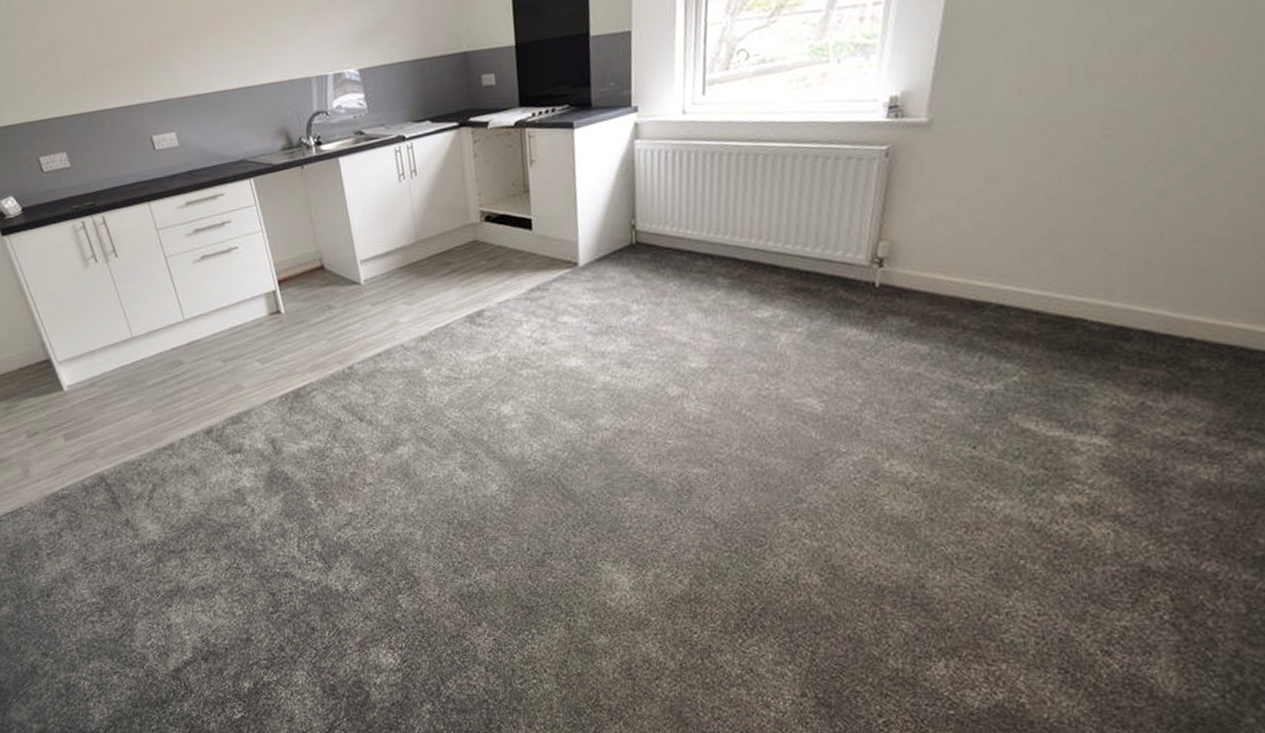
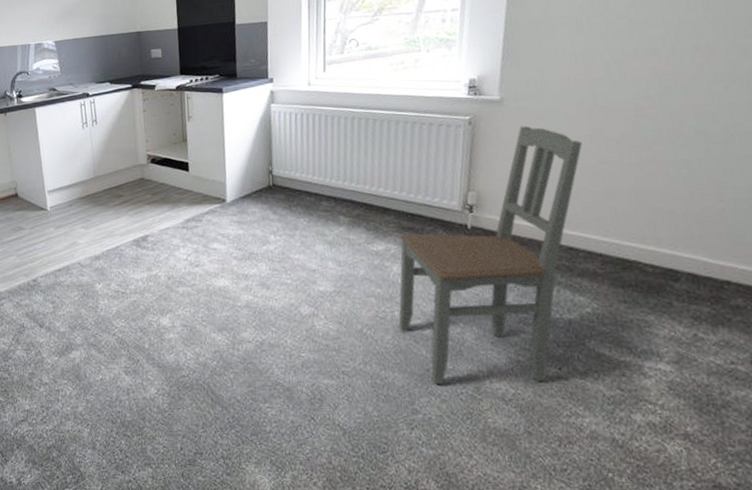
dining chair: none [784,155,1028,469] -> present [398,126,582,384]

